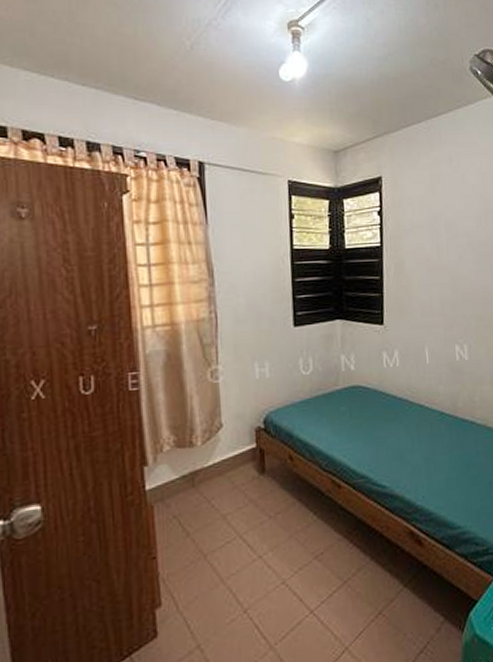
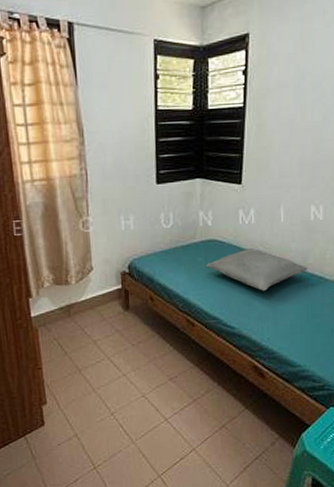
pillow: none [351,394,459,441] -> present [206,248,308,291]

